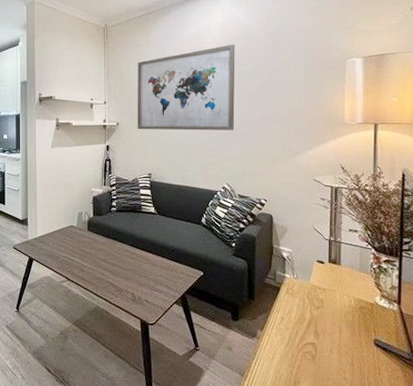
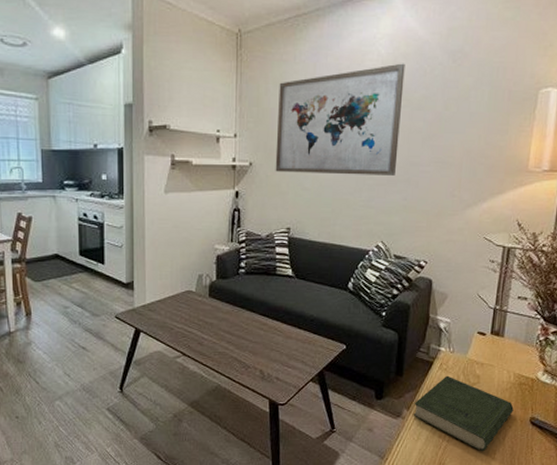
book: none [266,299,357,372] -> present [413,375,514,452]

